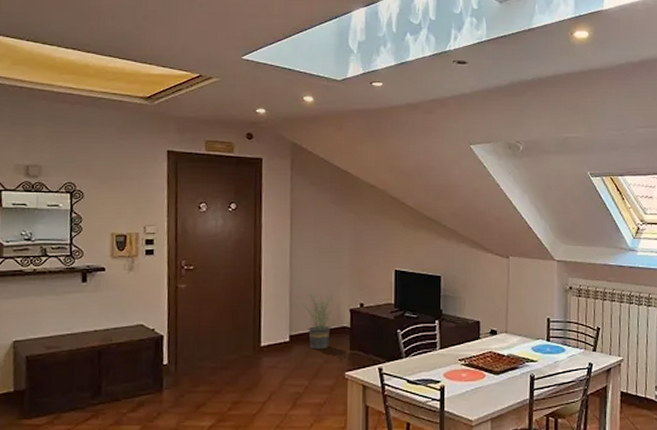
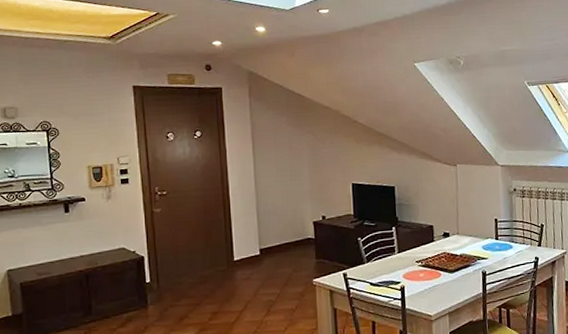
potted plant: present [303,291,334,350] -> none [269,208,298,261]

